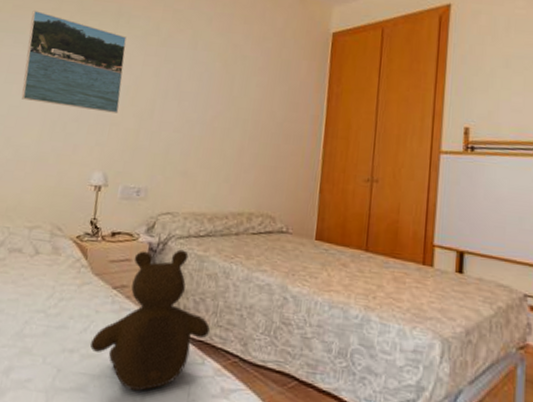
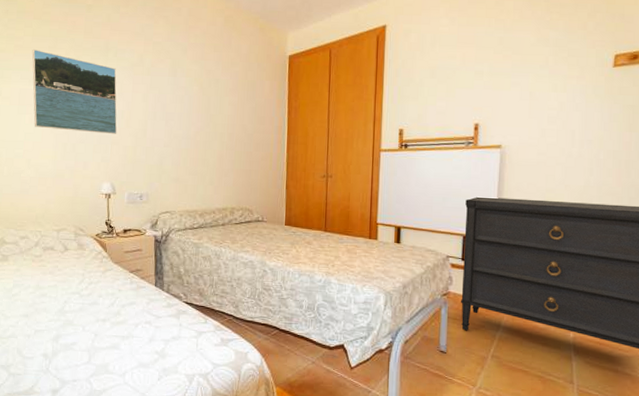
teddy bear: present [90,249,210,392] -> none [118,239,208,346]

